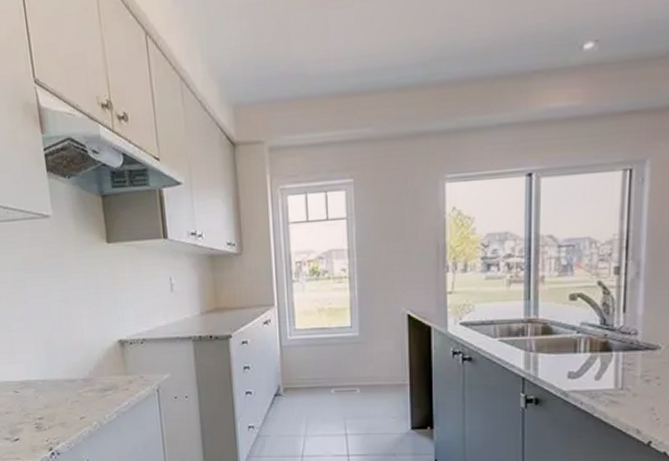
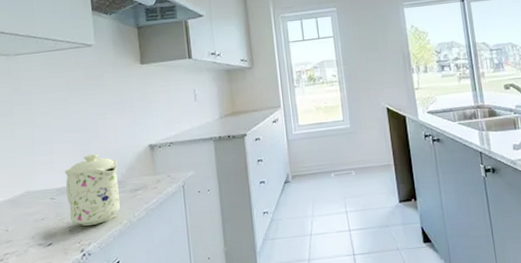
mug: none [26,345,89,424] -> present [64,153,120,226]

